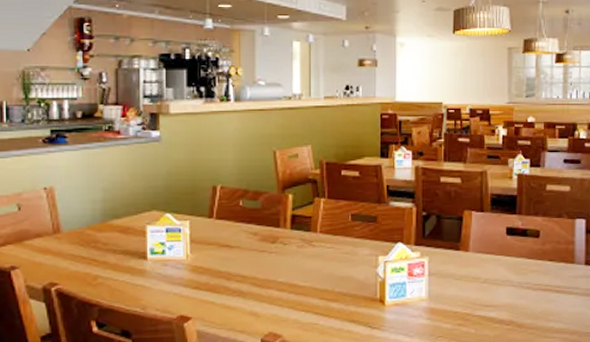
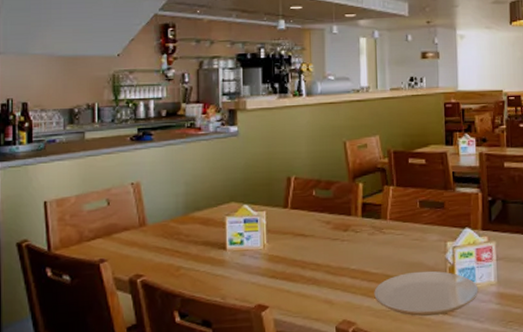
plate: none [302,285,409,330] -> present [374,270,479,316]

